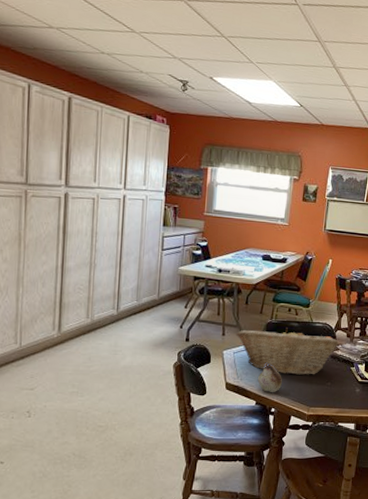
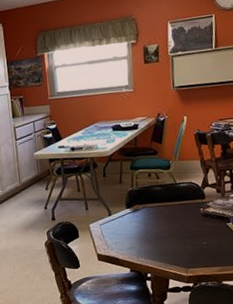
fruit basket: present [236,328,339,375] -> none [99,193,209,239]
fruit: present [257,363,282,393] -> none [128,231,154,259]

